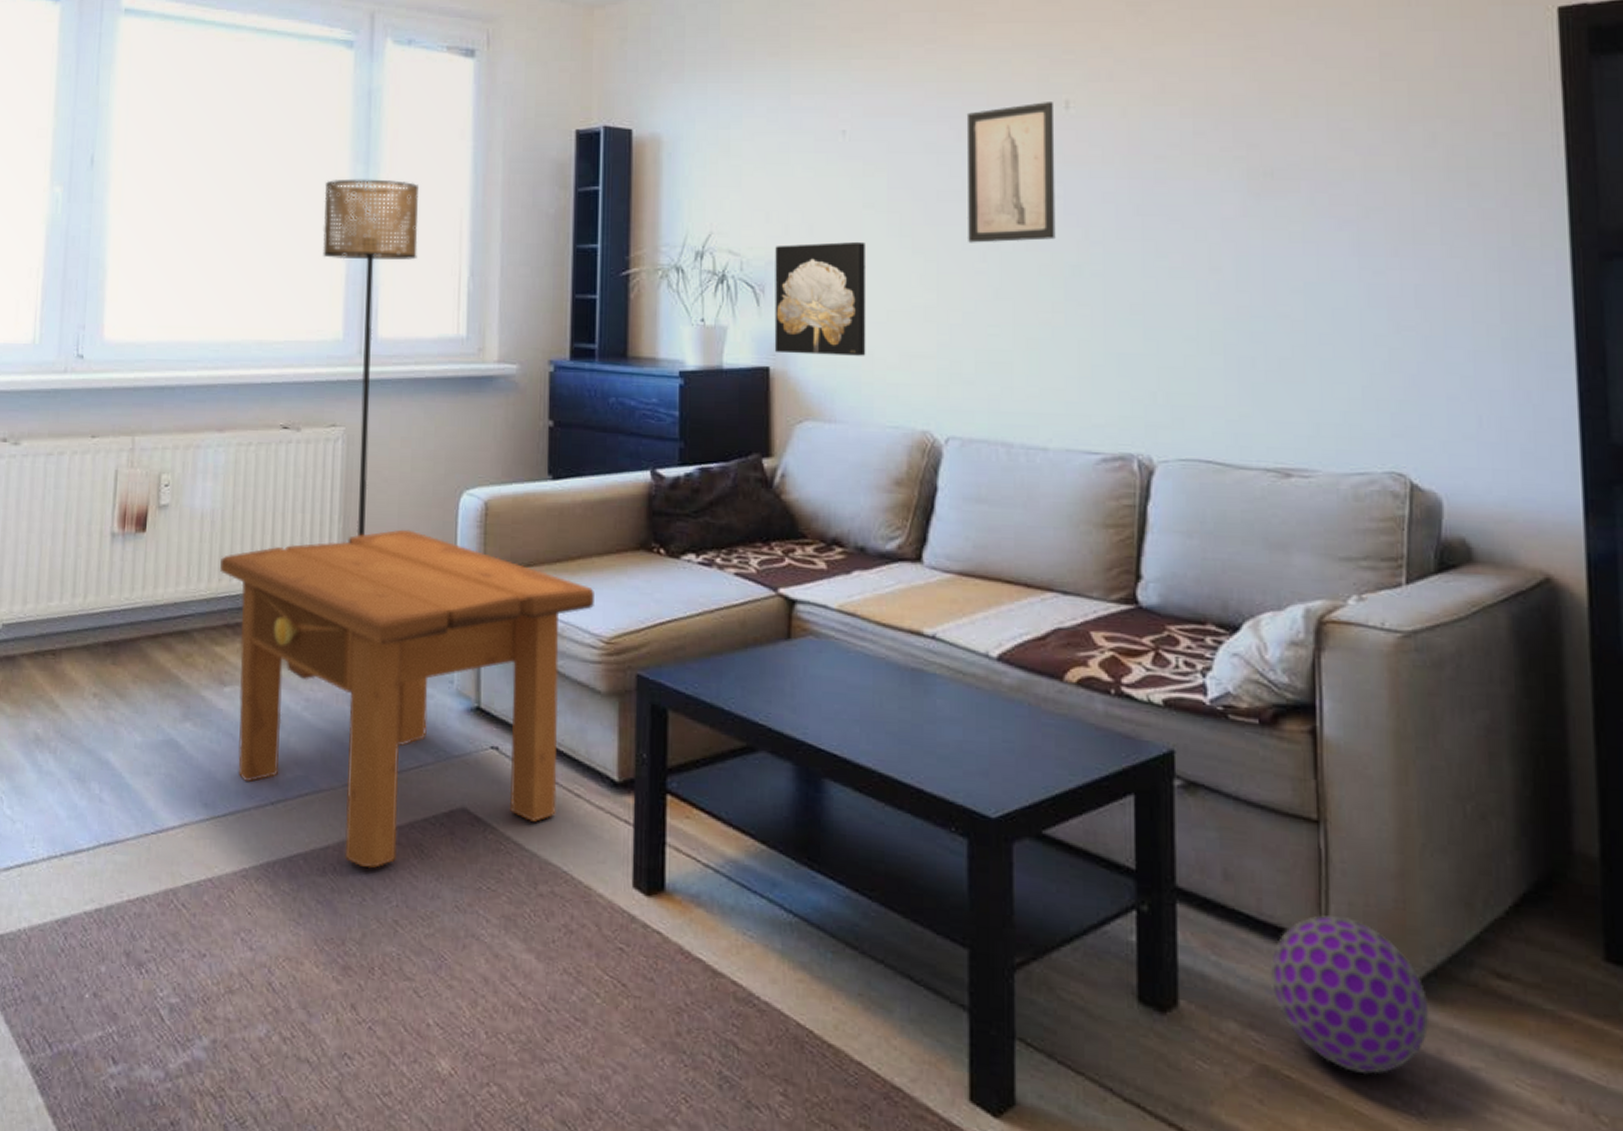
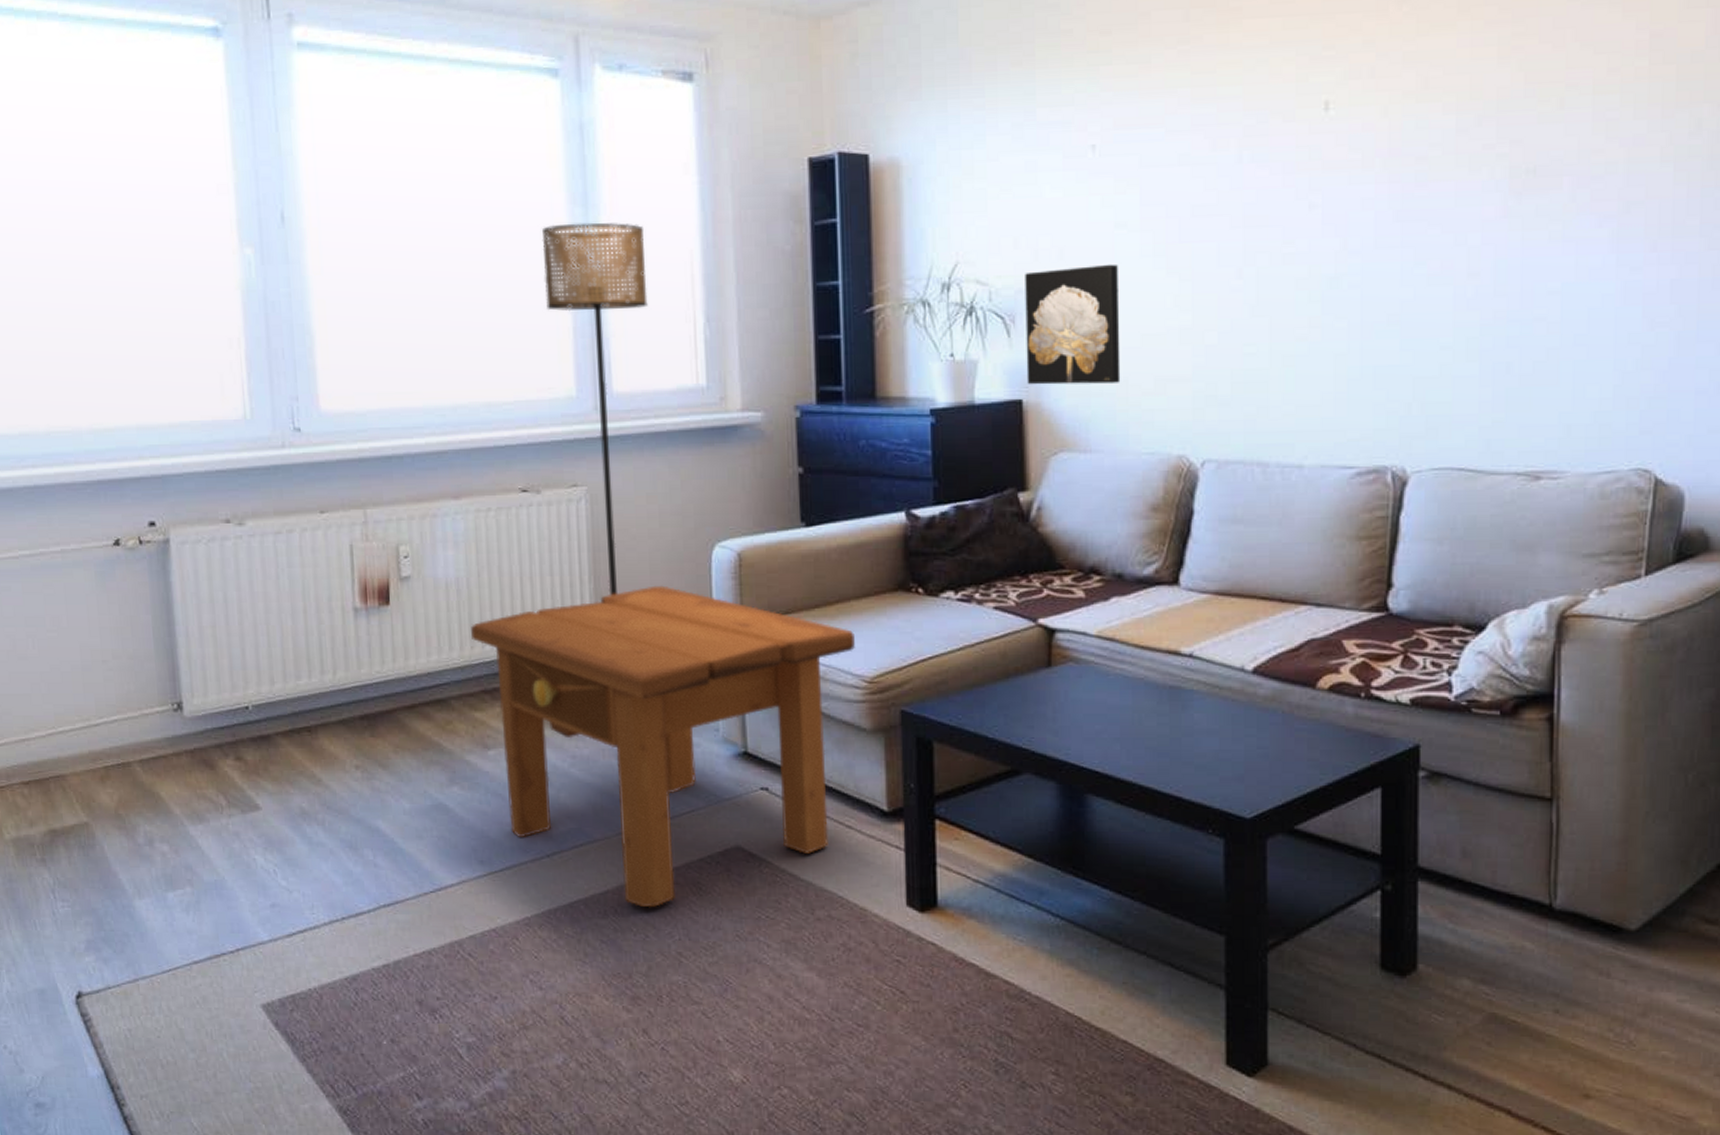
wall art: present [966,102,1056,243] -> none [1222,103,1314,260]
ball: present [1271,914,1430,1075] -> none [1502,880,1643,1014]

